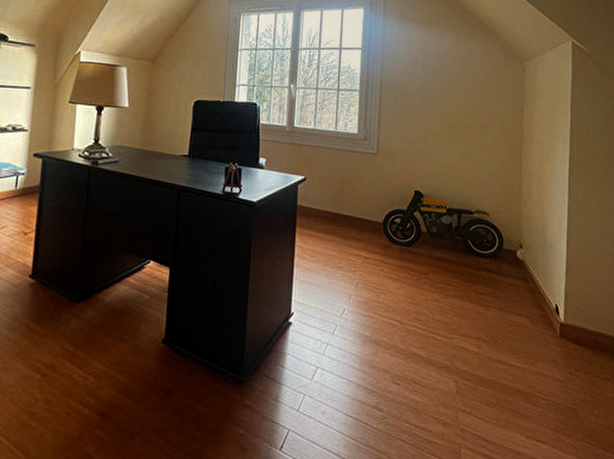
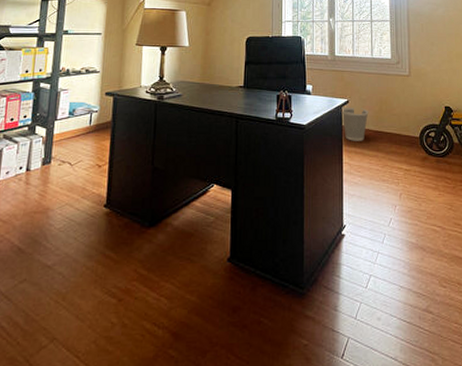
wastebasket: none [296,185,328,224] -> present [340,107,369,141]

